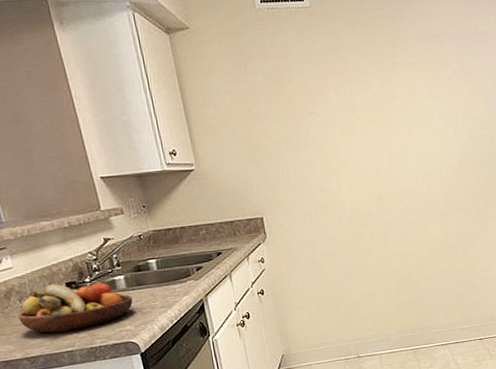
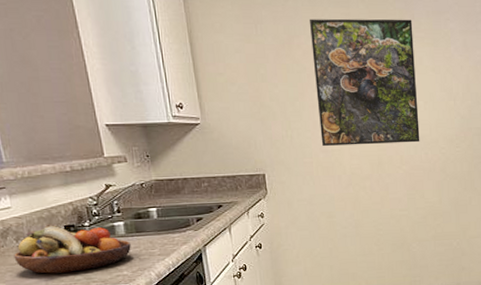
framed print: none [299,45,421,185] -> present [310,18,420,147]

